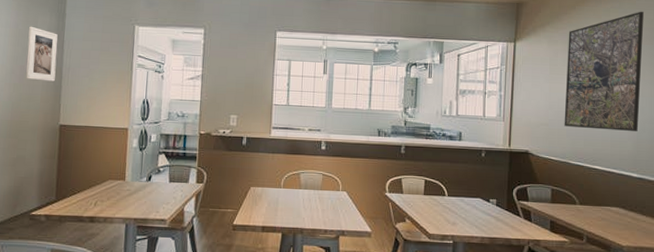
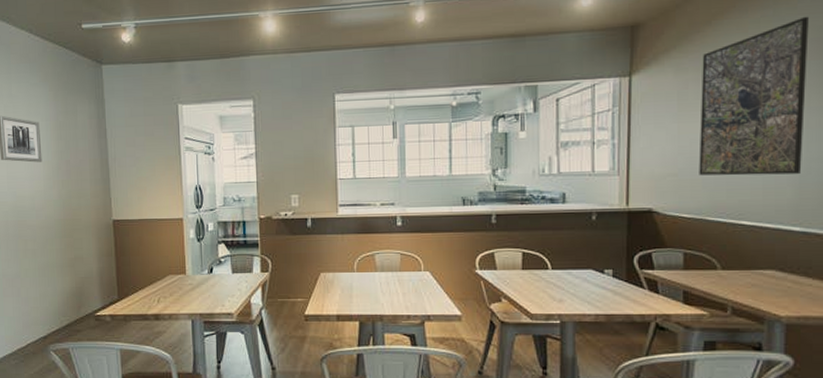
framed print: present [26,26,58,82] -> none [69,116,102,175]

